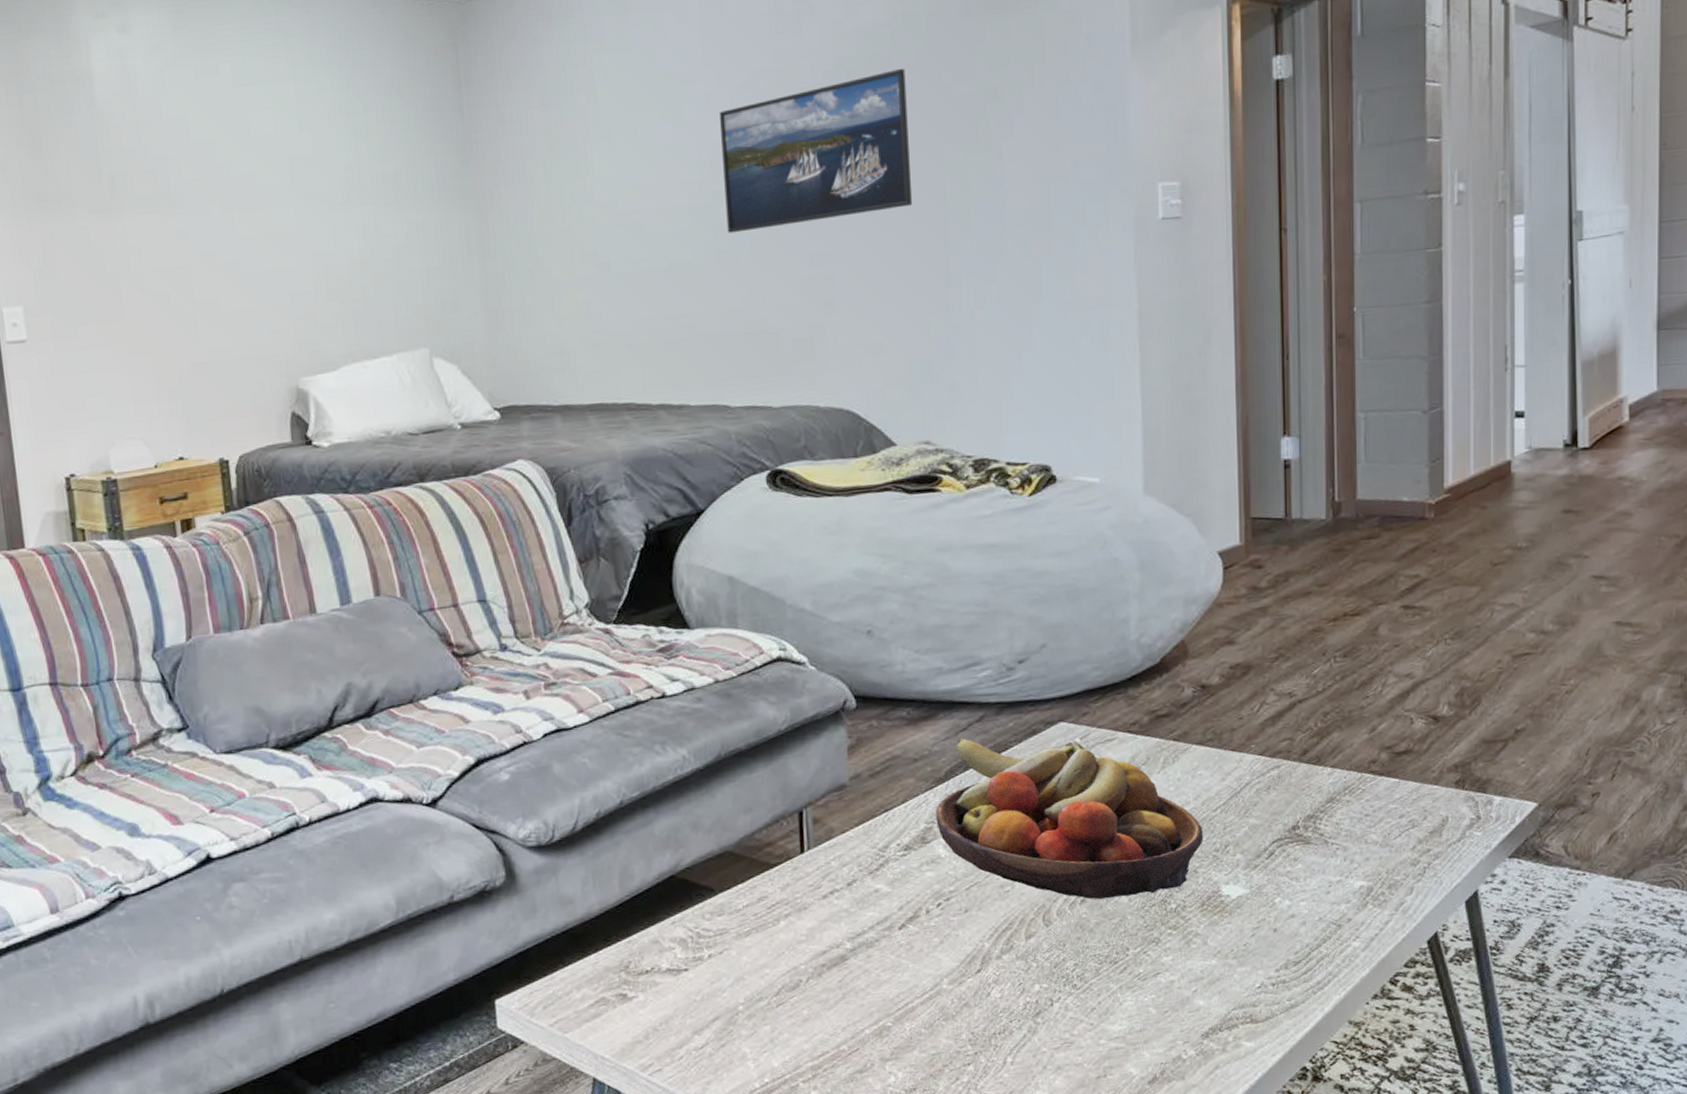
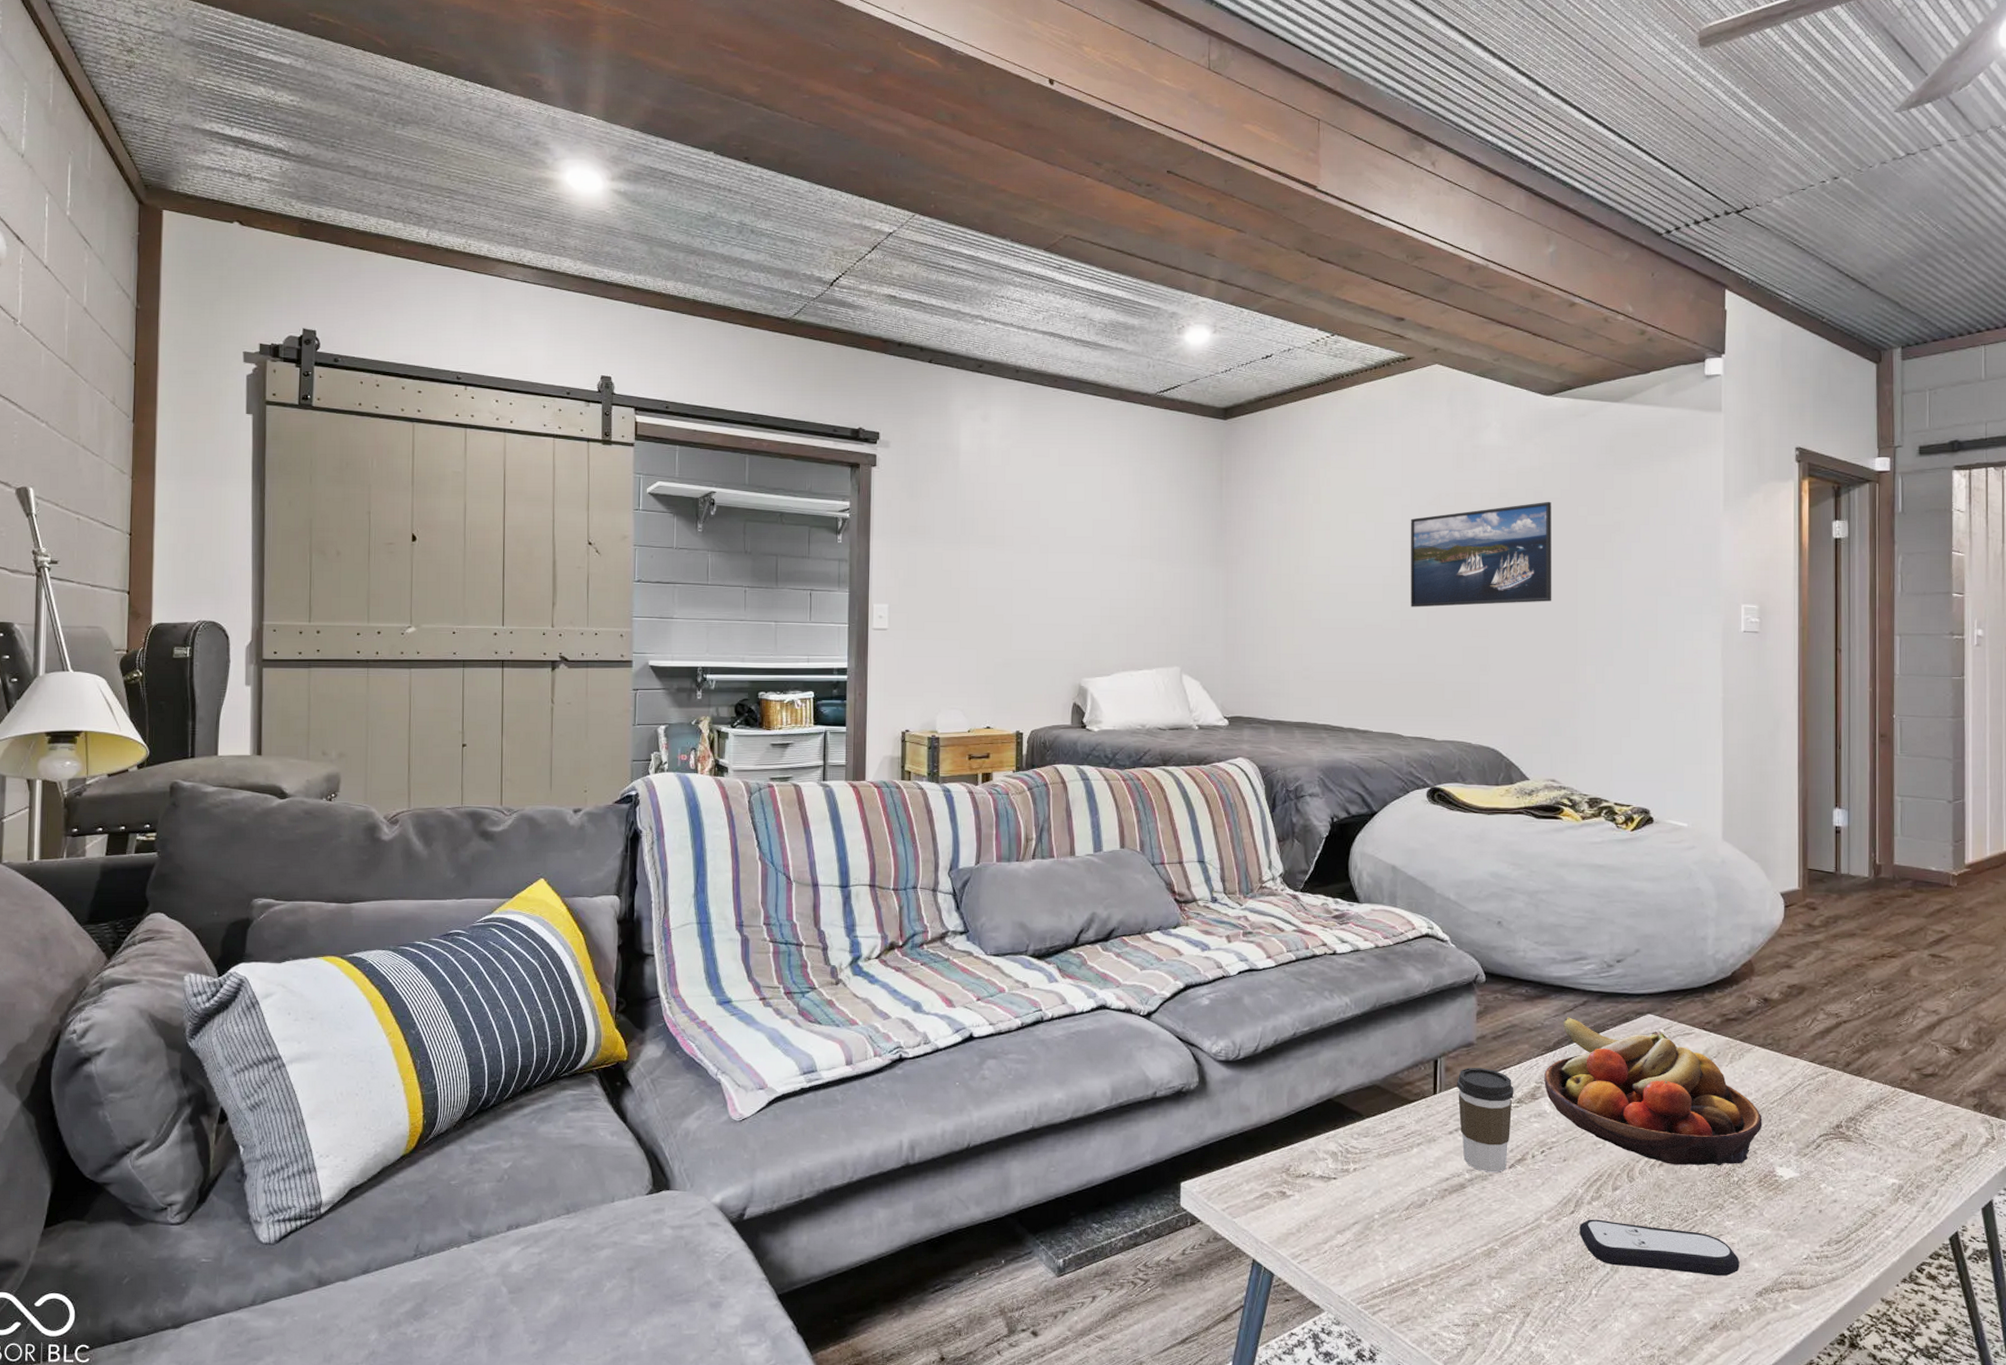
coffee cup: none [827,813,900,938] -> present [1456,1068,1514,1172]
remote control: none [988,973,1181,1026] -> present [1579,1219,1740,1276]

